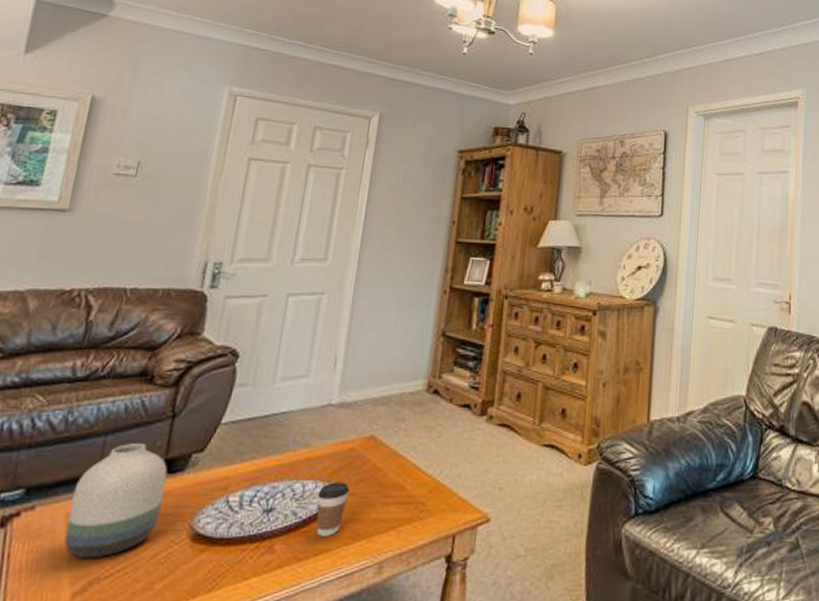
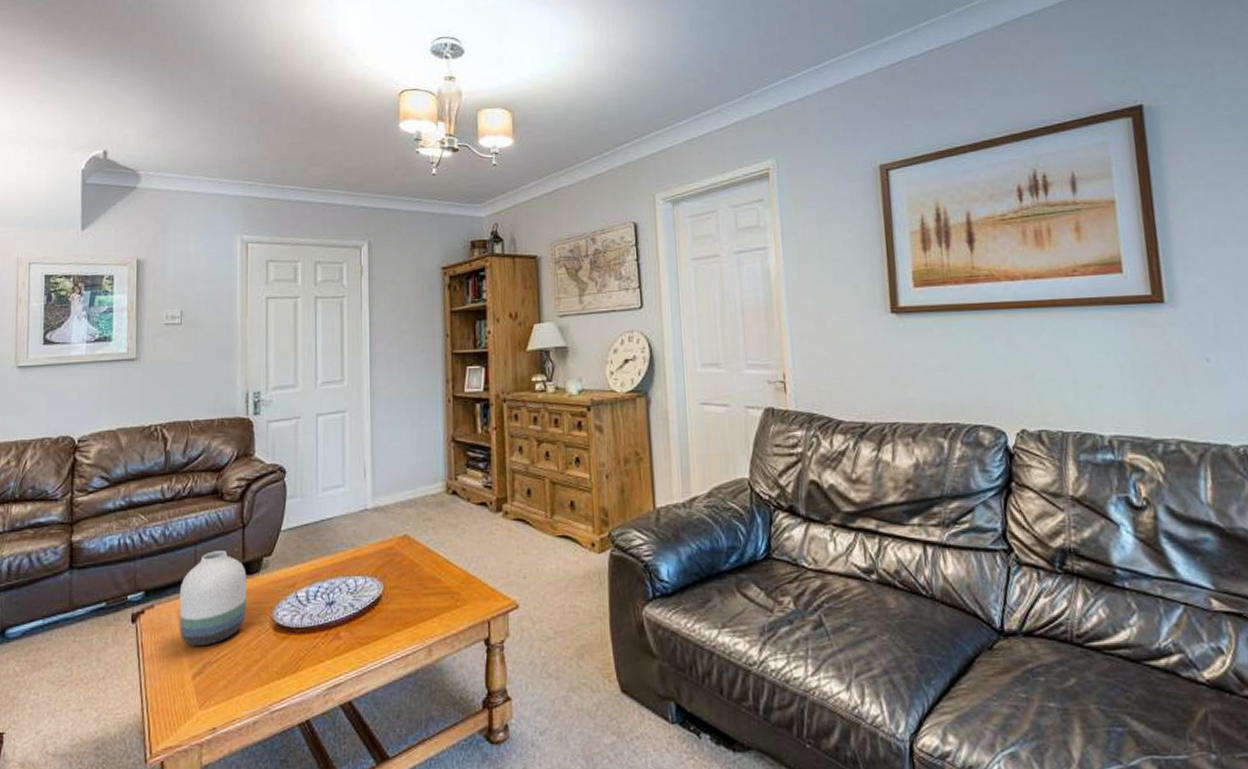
coffee cup: present [316,482,351,536] -> none [368,577,395,624]

